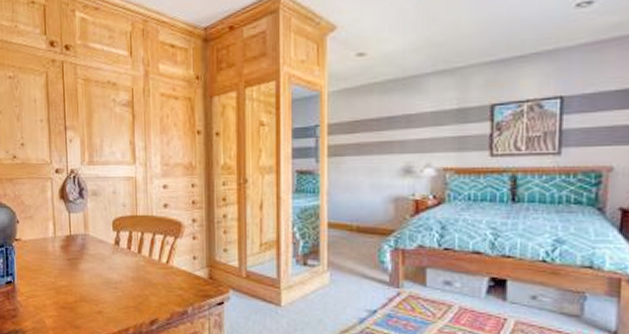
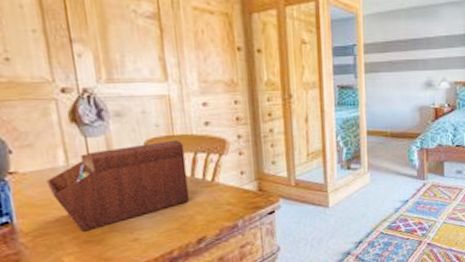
sewing box: none [39,220,146,298] -> present [46,139,190,232]

